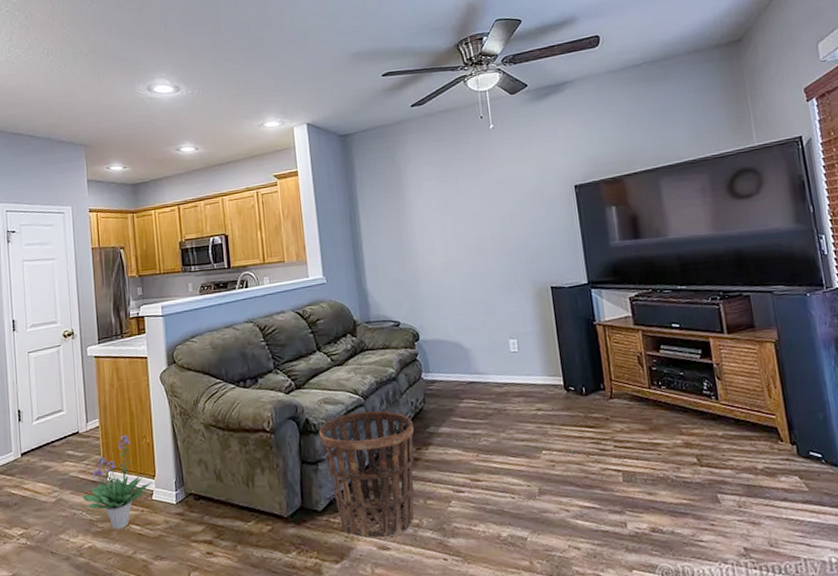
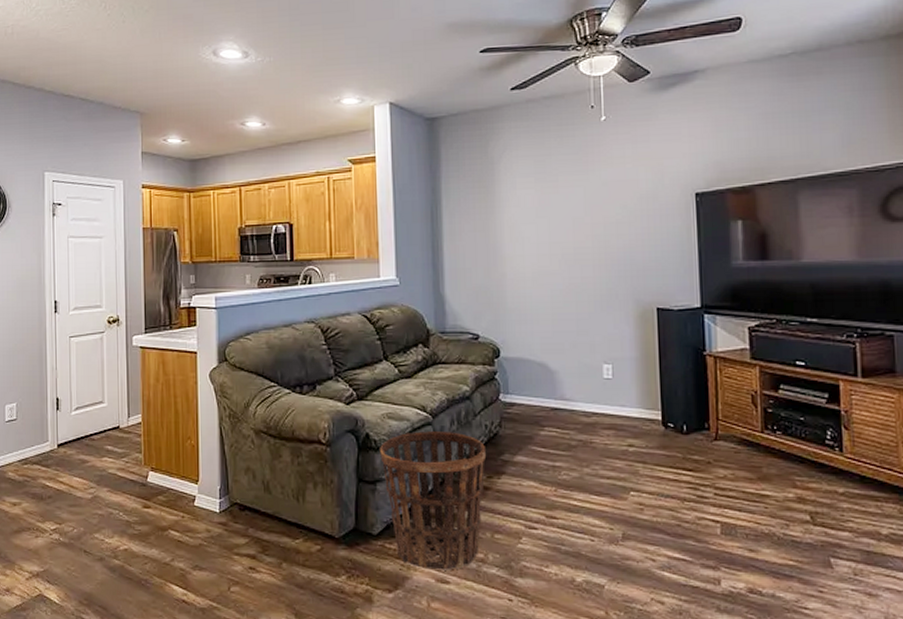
potted plant: present [82,435,152,530] -> none [120,434,195,534]

